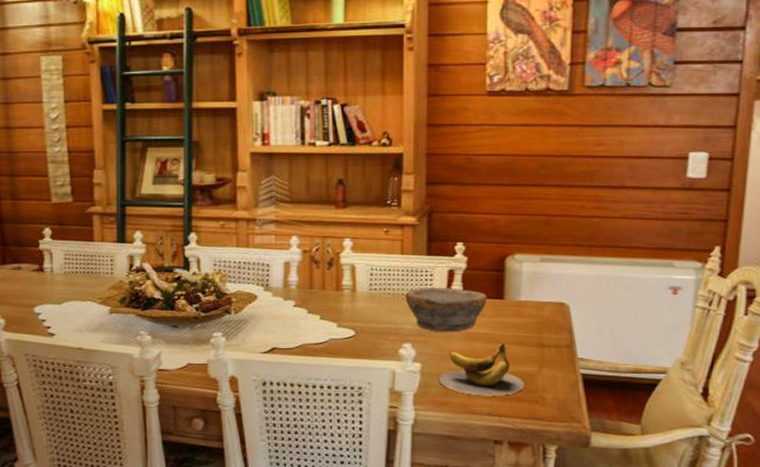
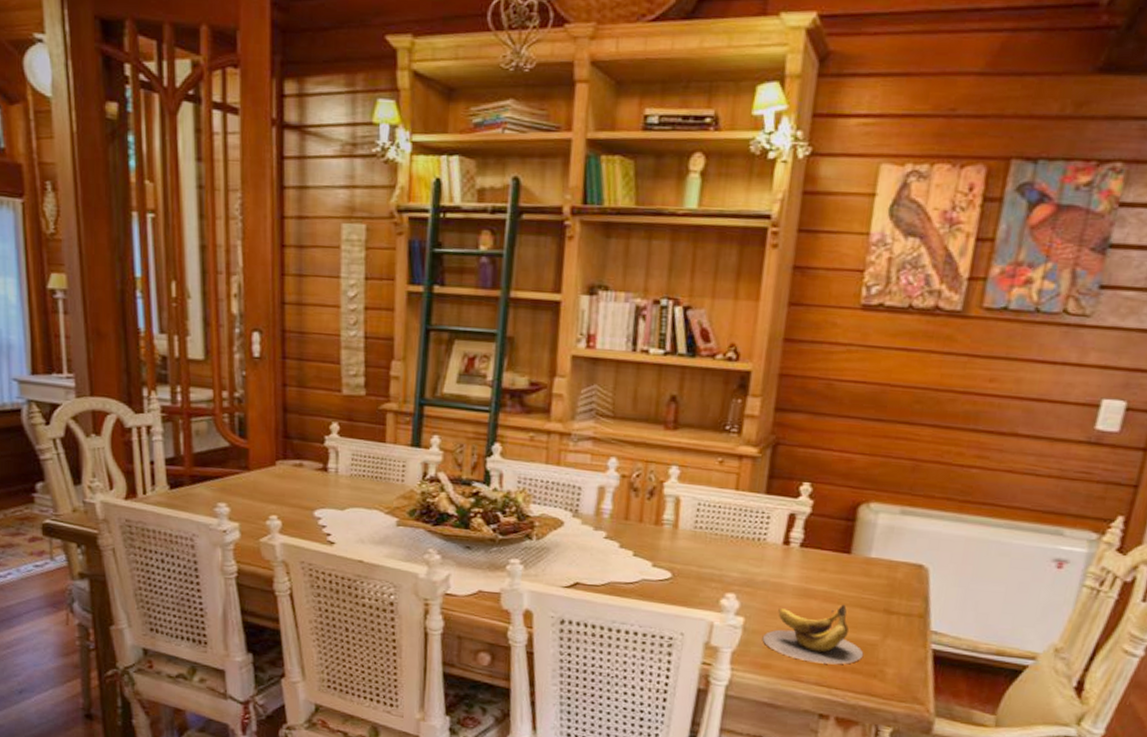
bowl: present [405,287,487,333] -> none [734,530,831,587]

